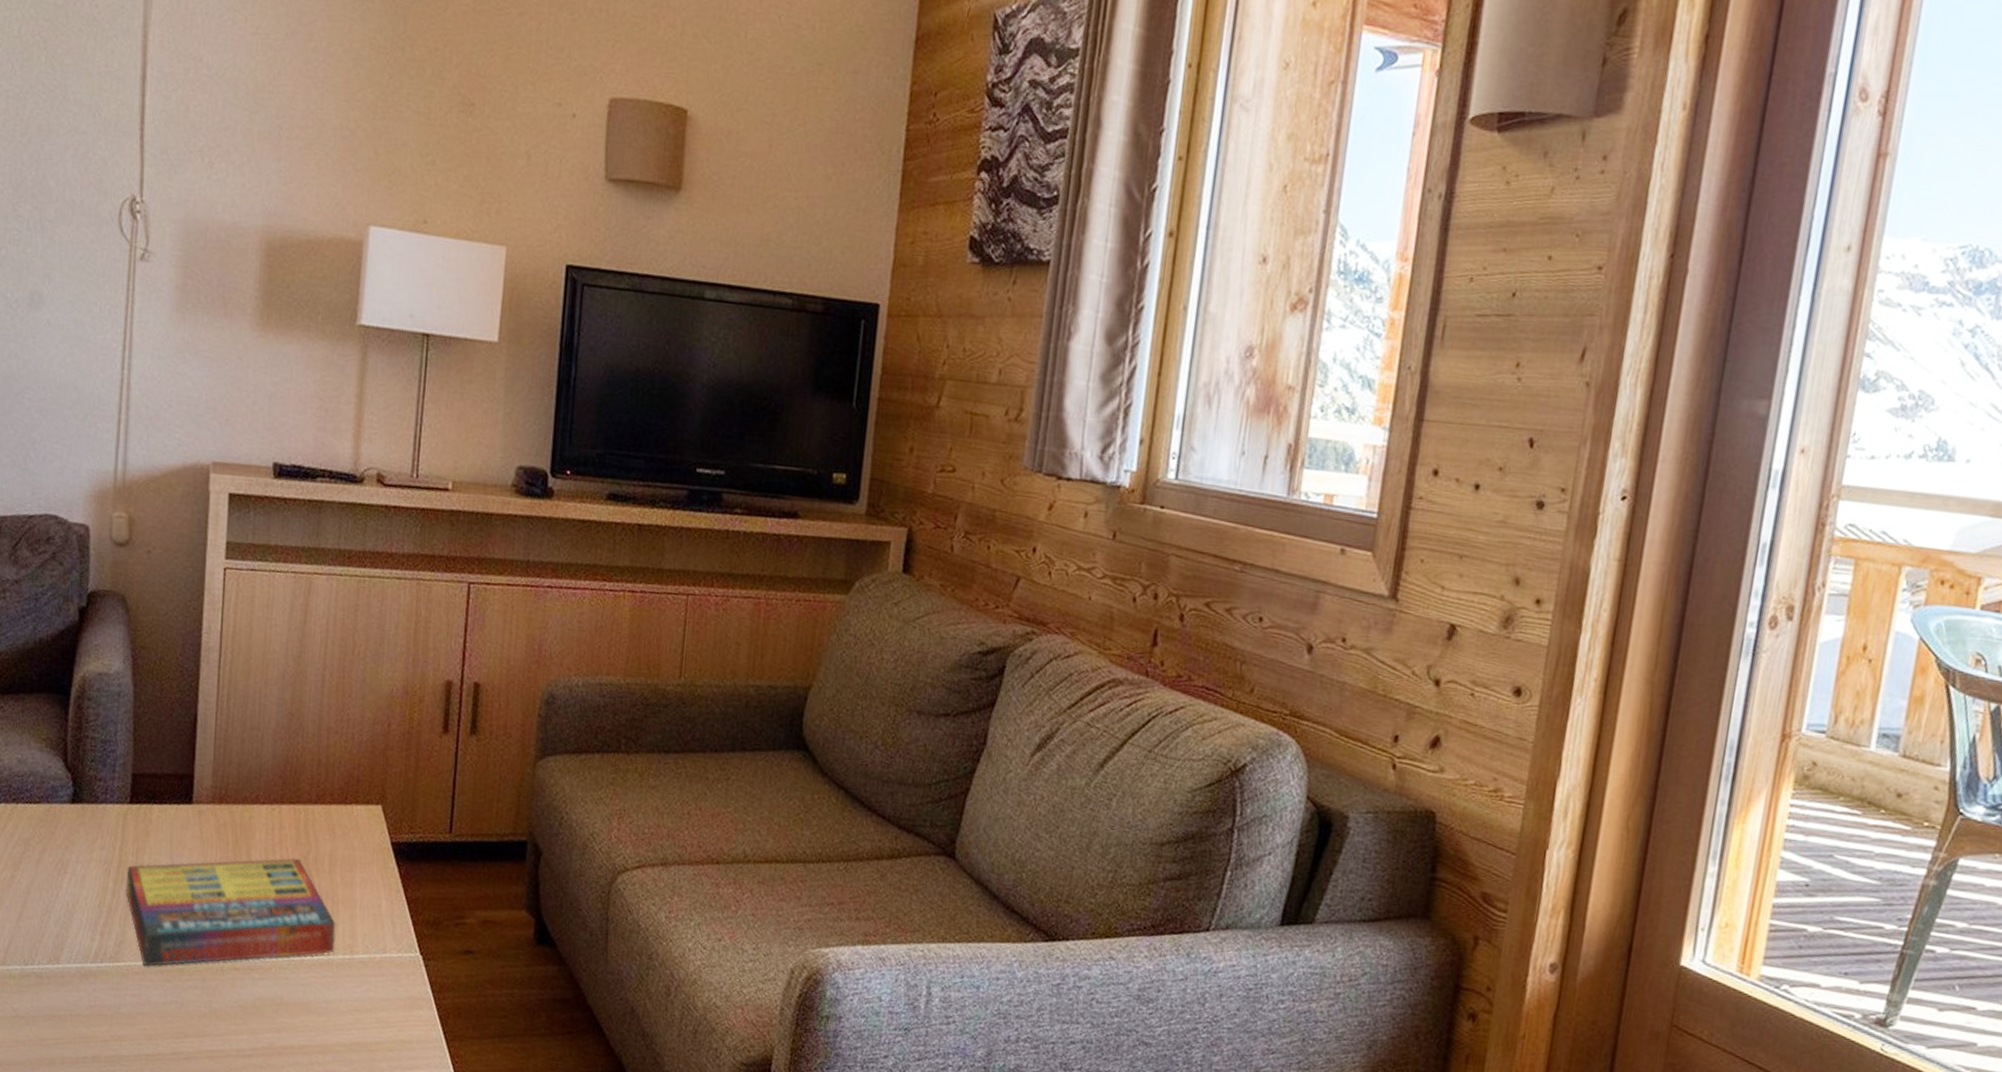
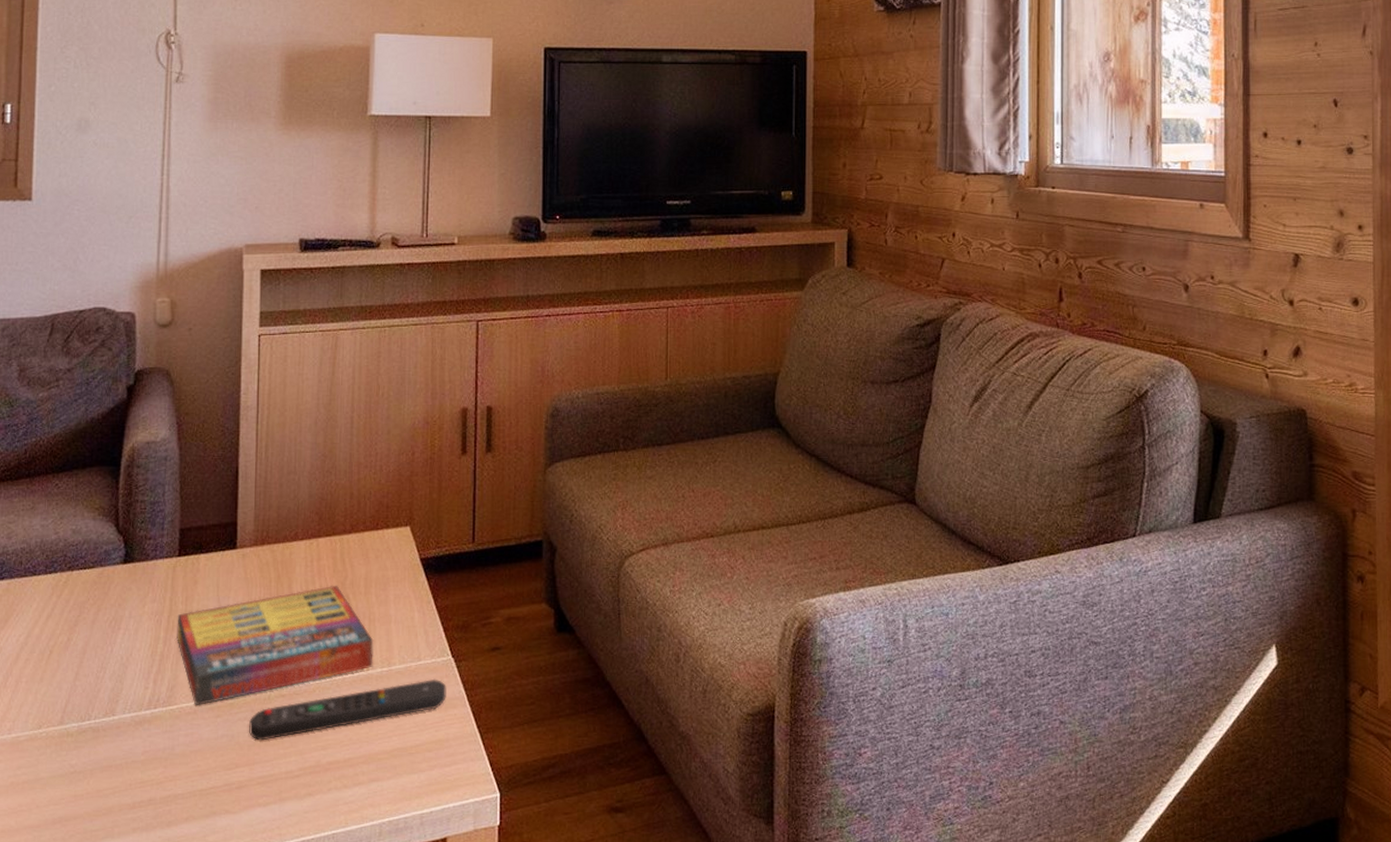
remote control: none [199,974,413,1013] -> present [249,678,446,741]

